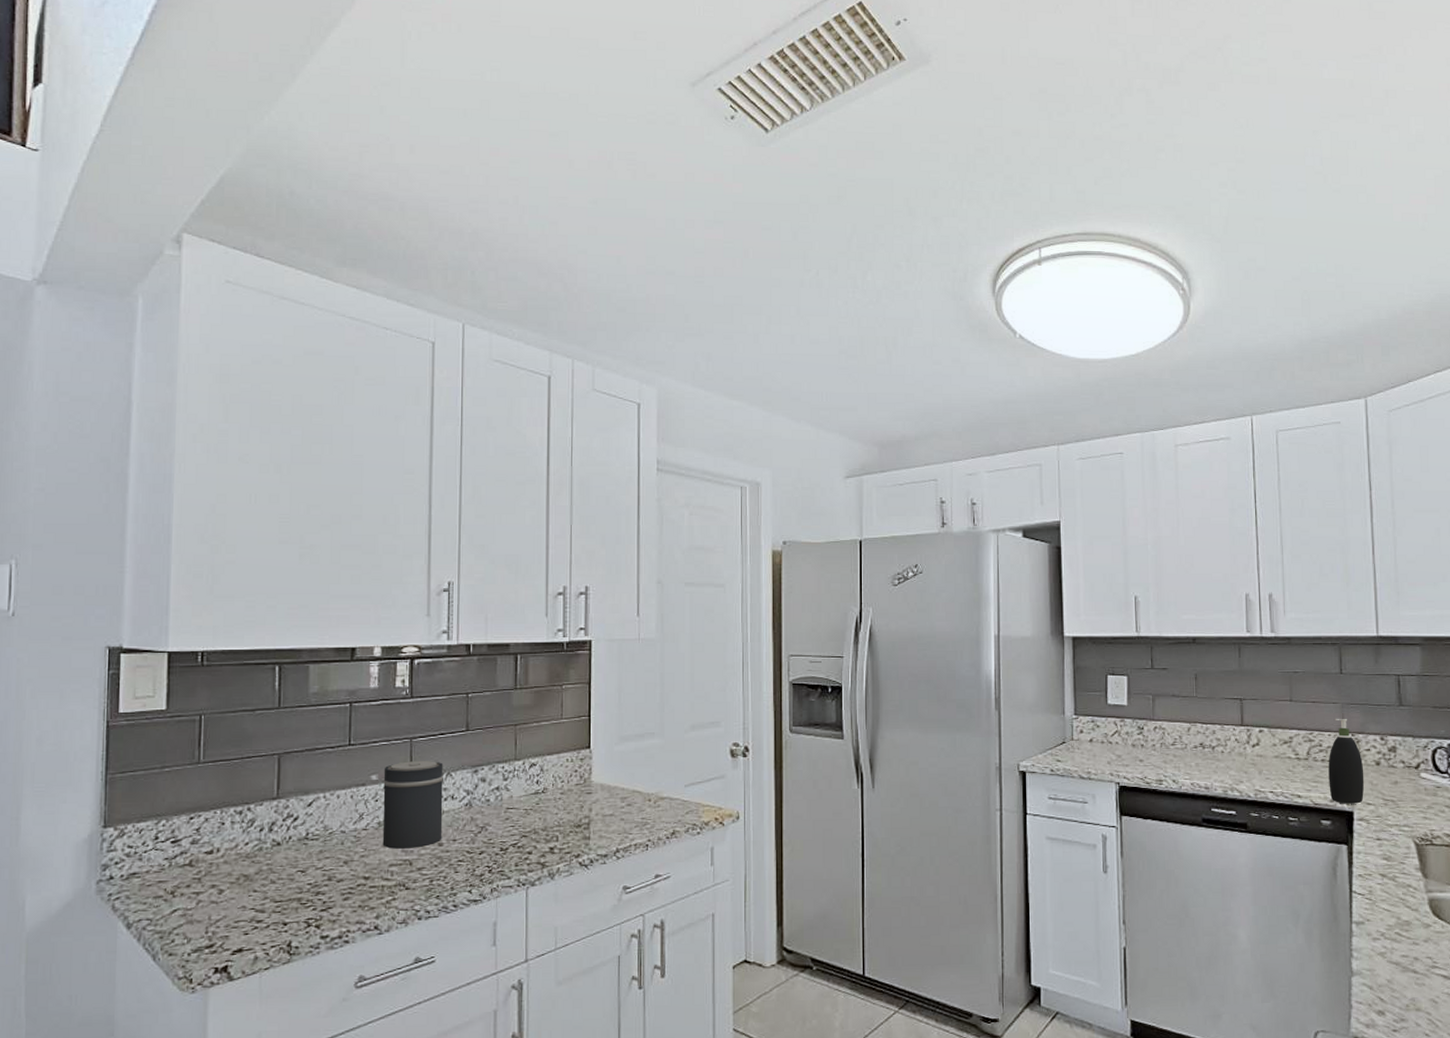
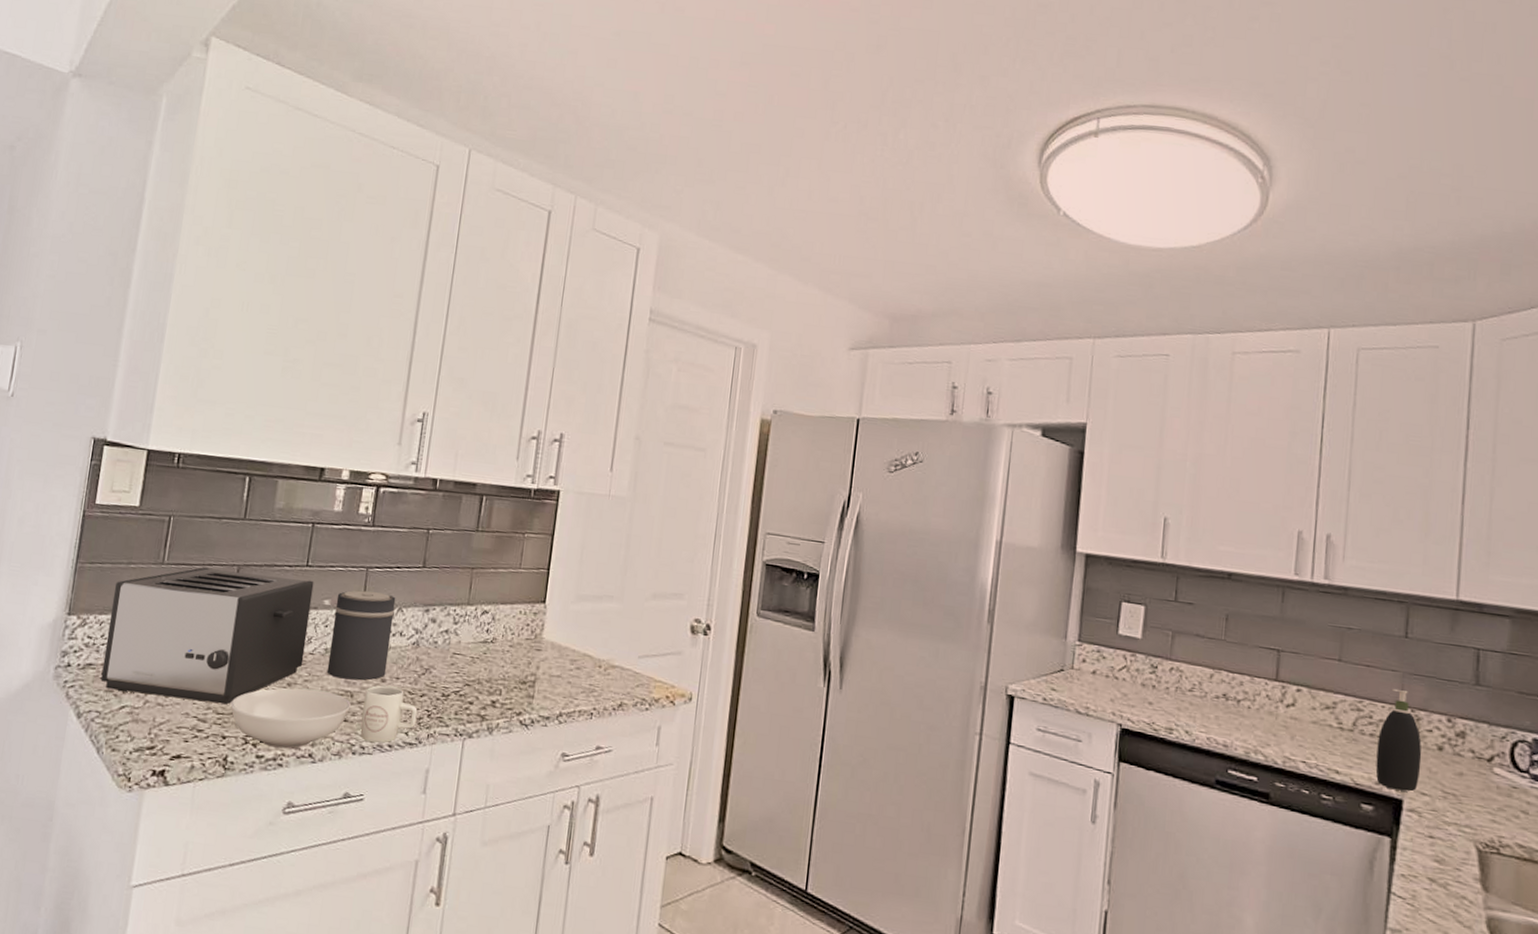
toaster: none [147,758,359,895] -> present [100,567,314,705]
bowl: none [287,863,412,926] -> present [230,687,352,749]
mug: none [422,849,478,906] -> present [360,685,418,744]

